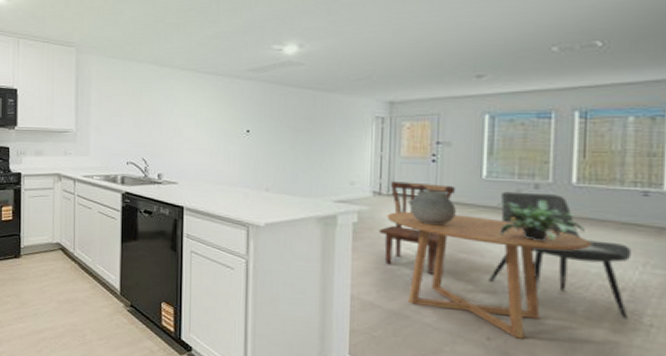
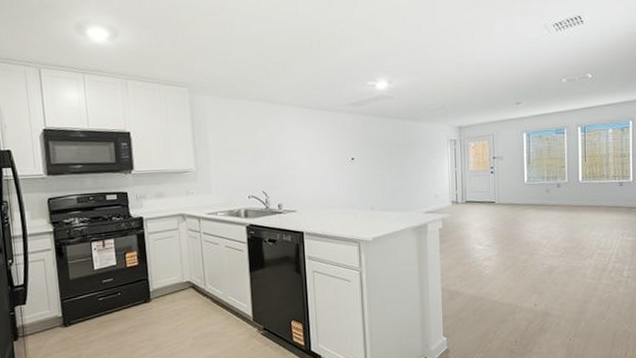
dining chair: present [378,181,455,274] -> none [457,190,507,262]
dining table: present [387,211,592,339] -> none [463,213,593,301]
ceramic pot: present [407,190,456,226] -> none [476,195,509,224]
dining chair: present [489,191,633,319] -> none [533,190,616,275]
potted plant: present [497,199,585,242] -> none [535,194,588,227]

